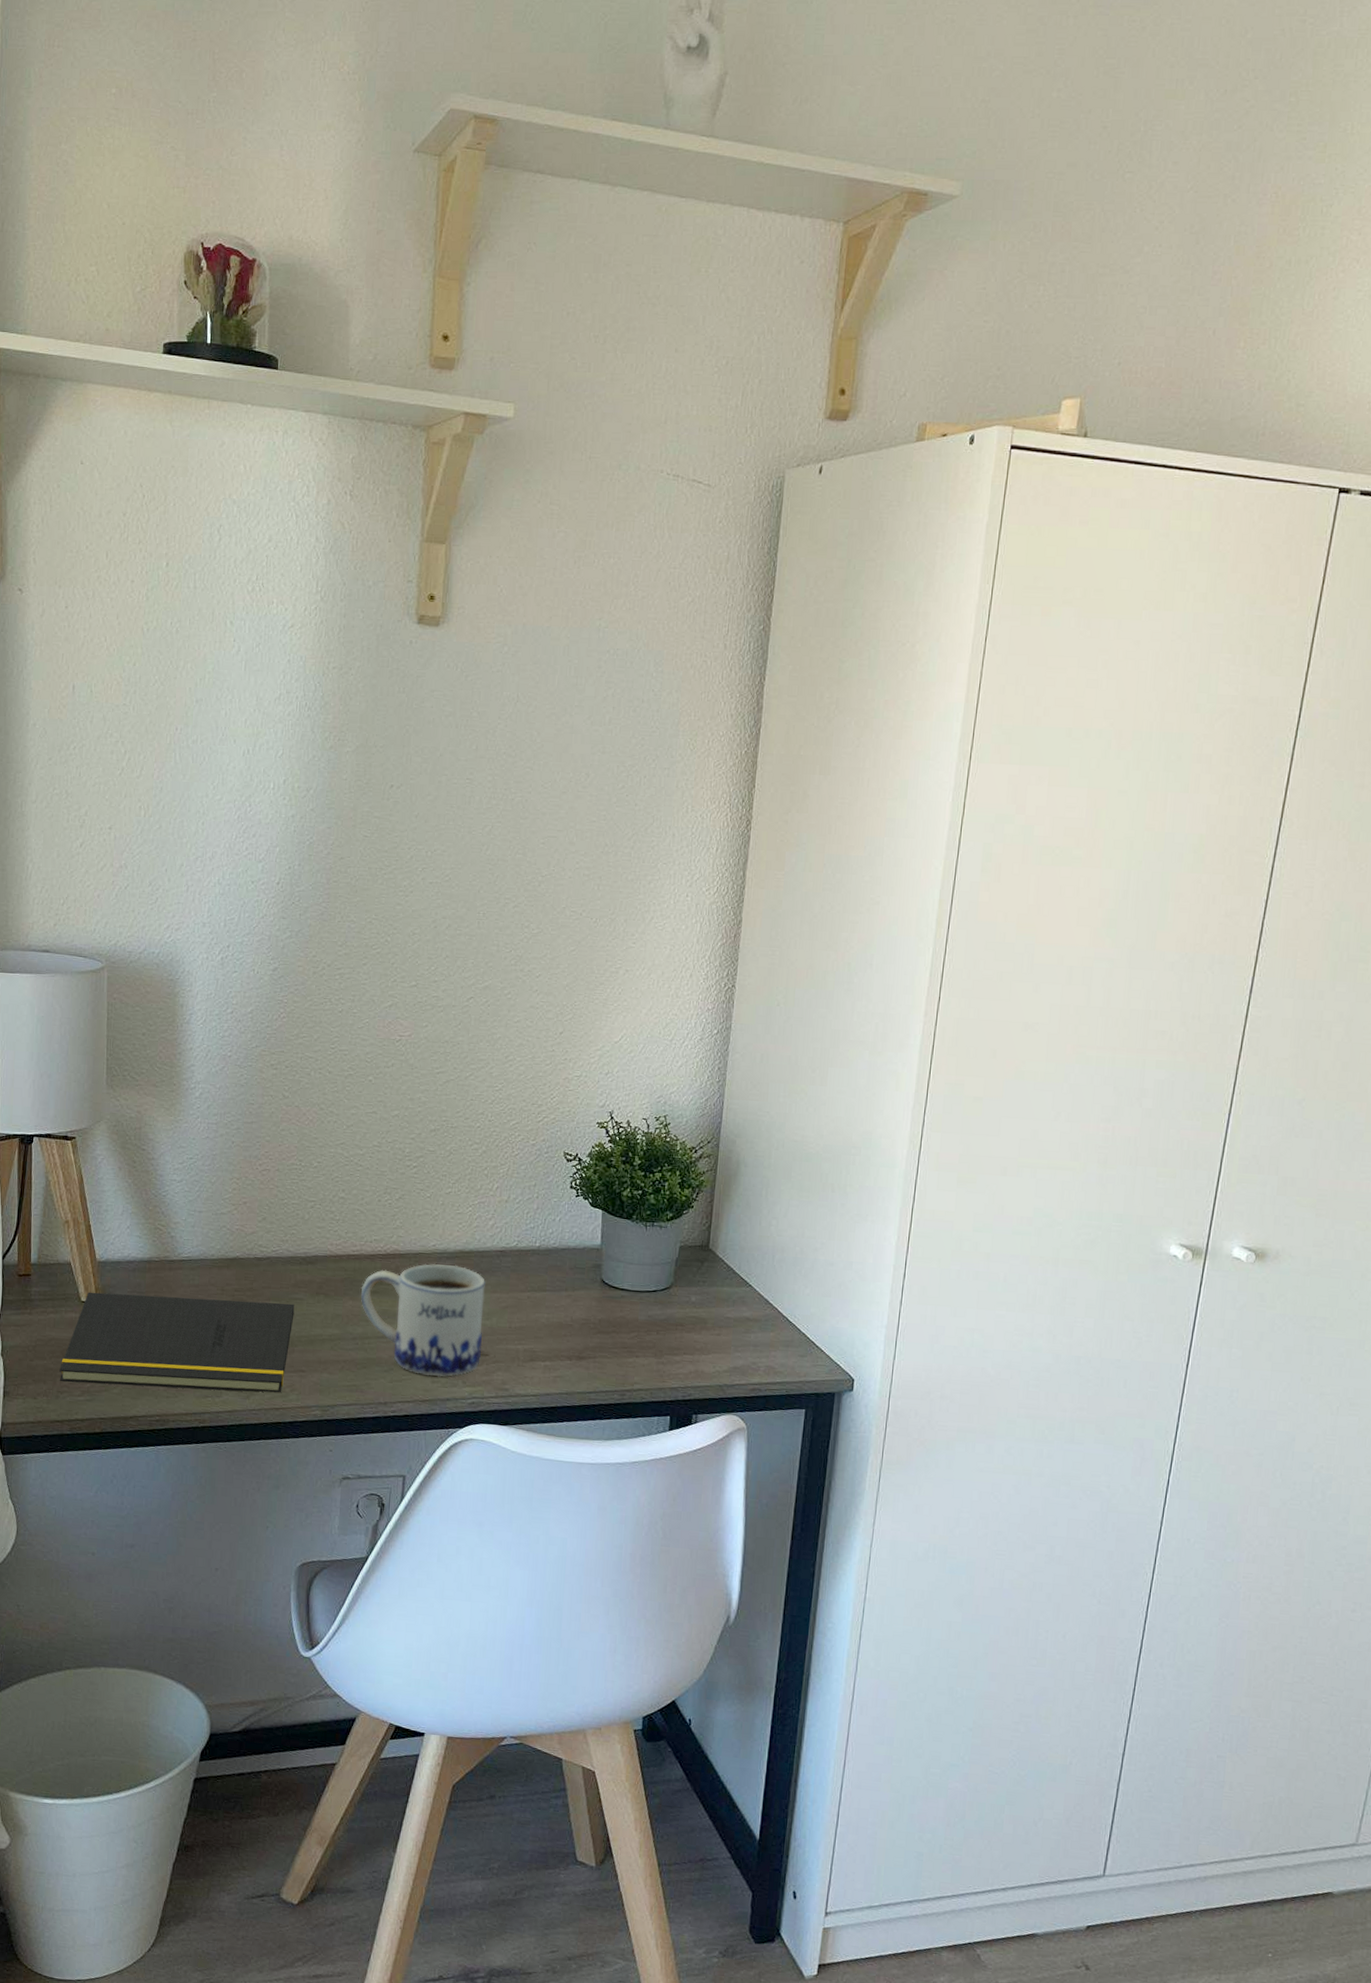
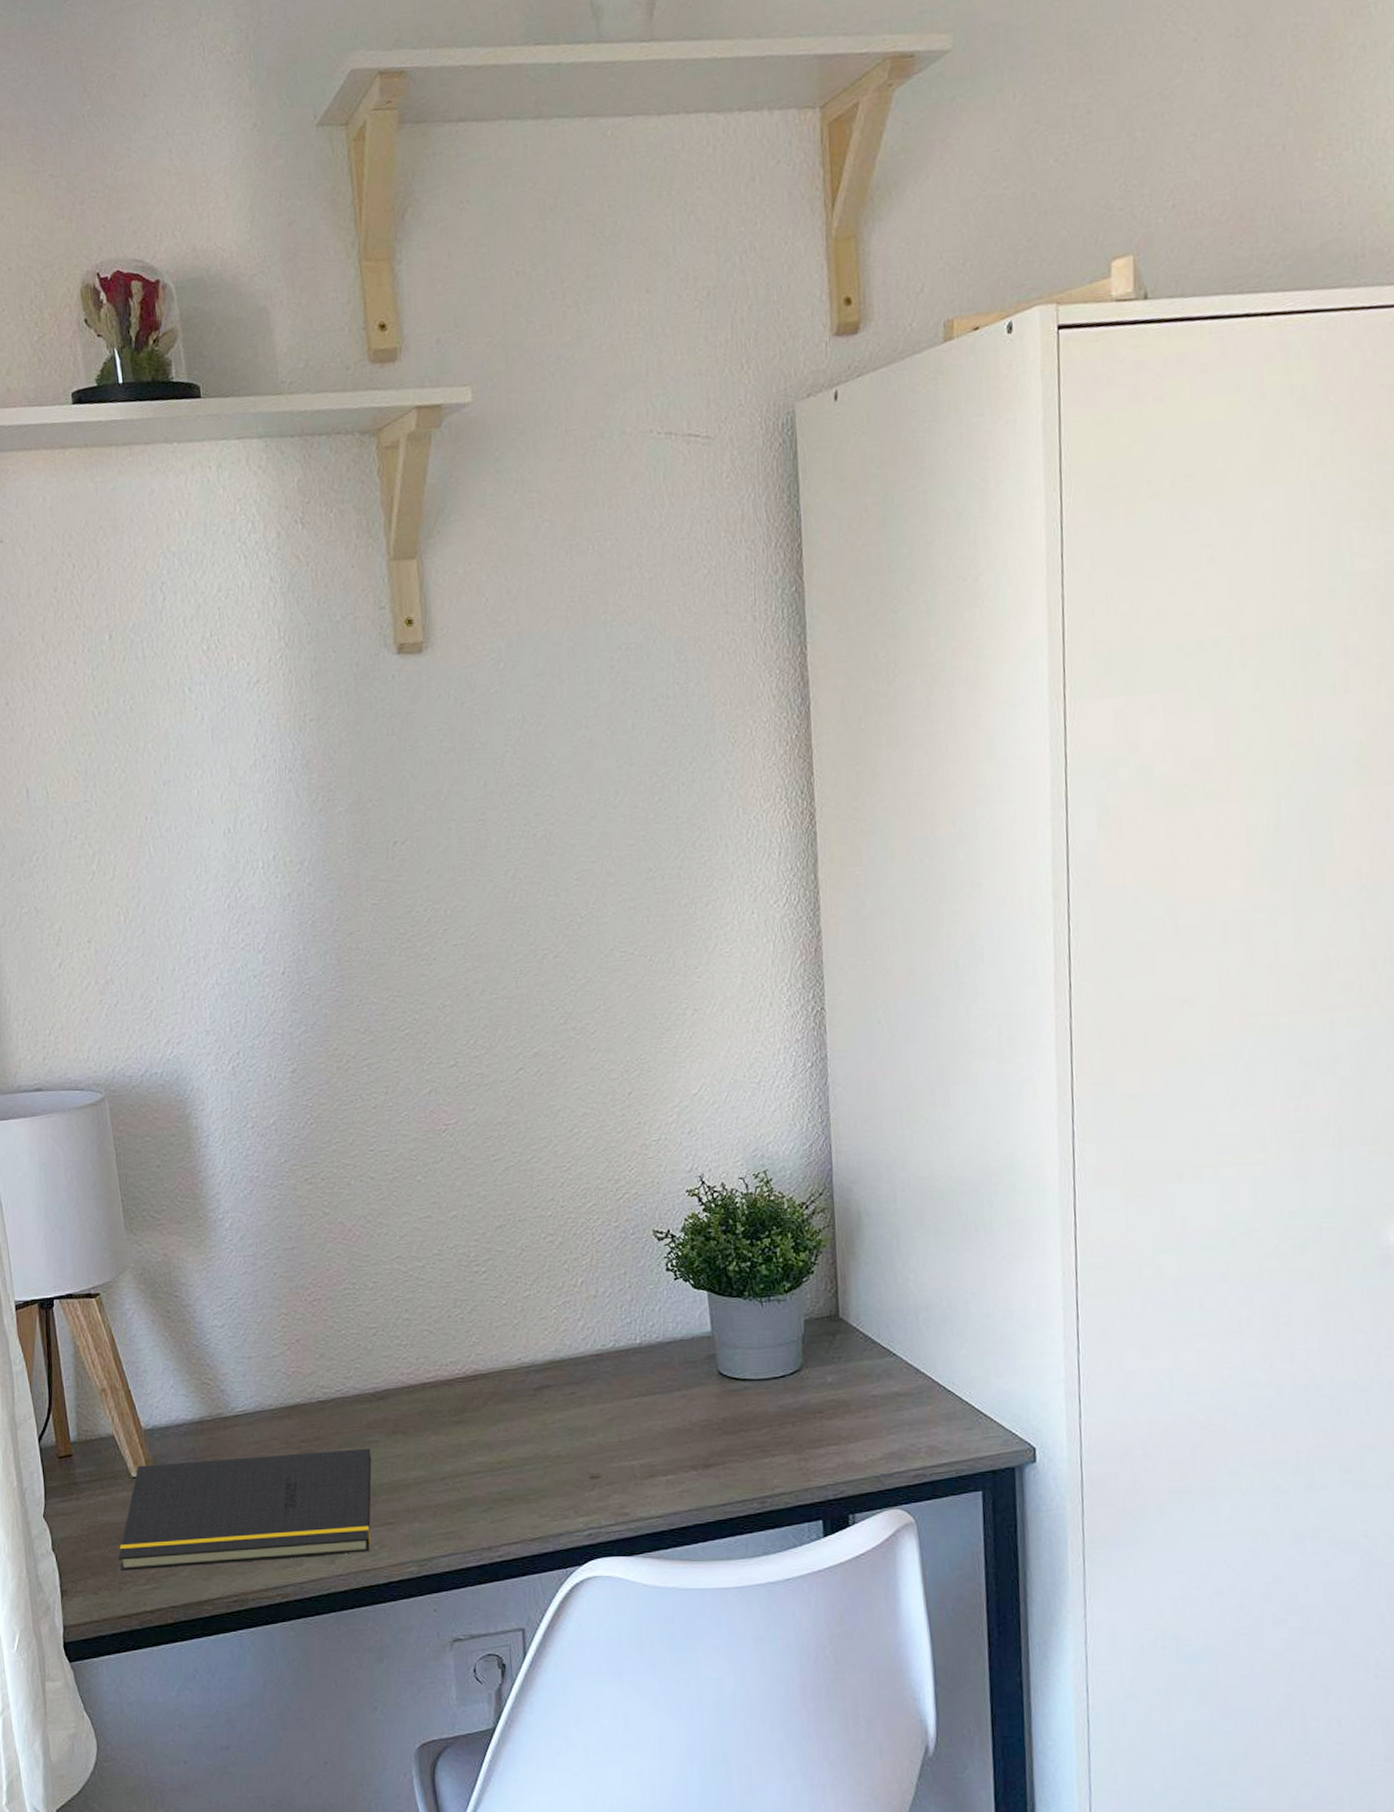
mug: present [360,1263,485,1377] -> none [442,1378,592,1510]

